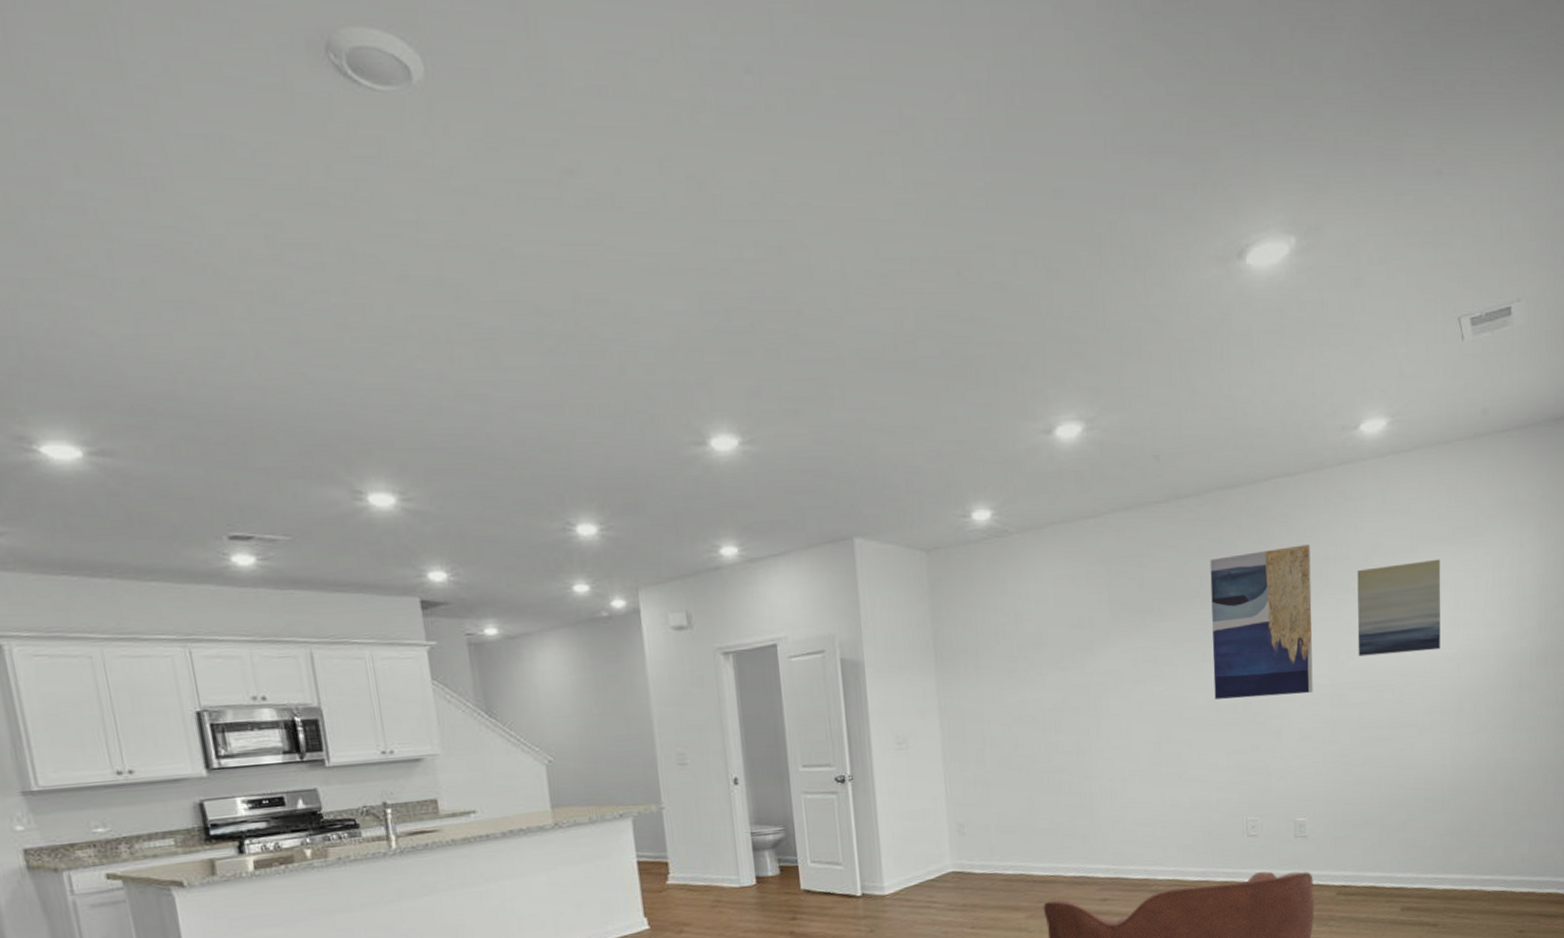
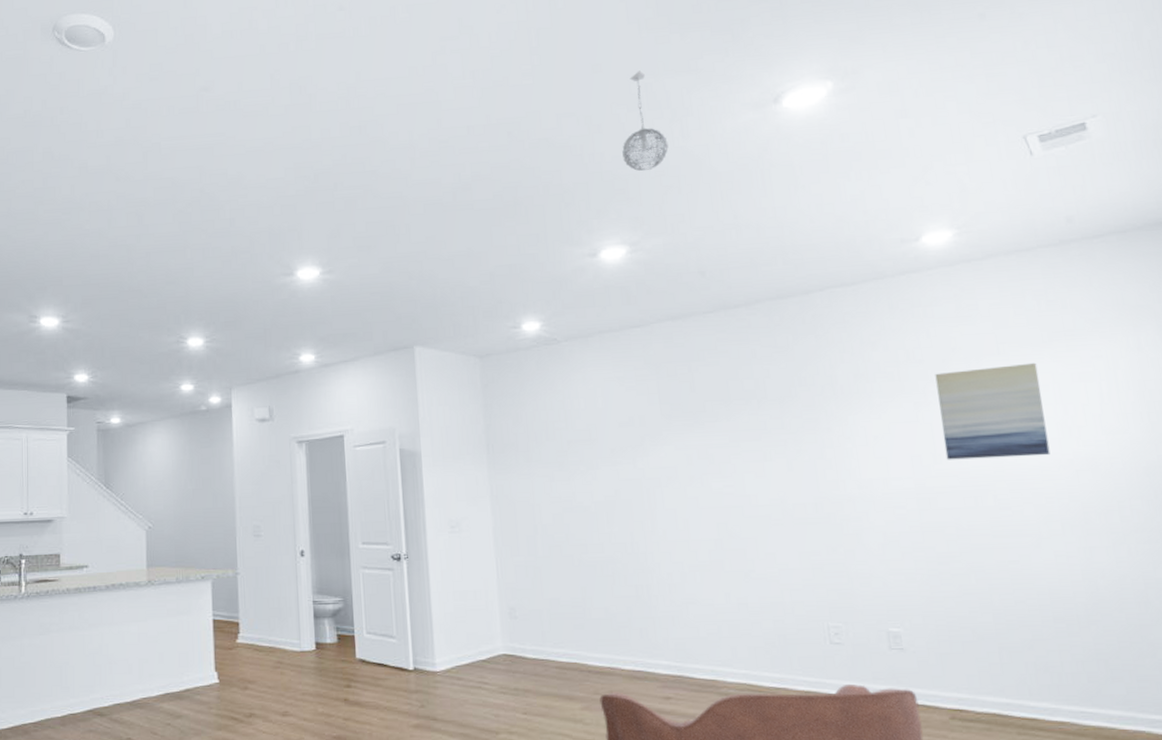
pendant light: none [1082,202,1130,331] -> present [622,70,669,171]
wall art: present [1210,544,1313,699] -> none [764,349,896,499]

